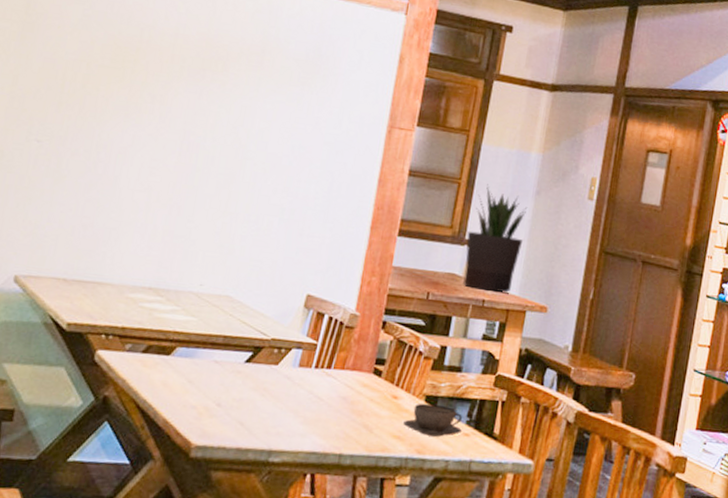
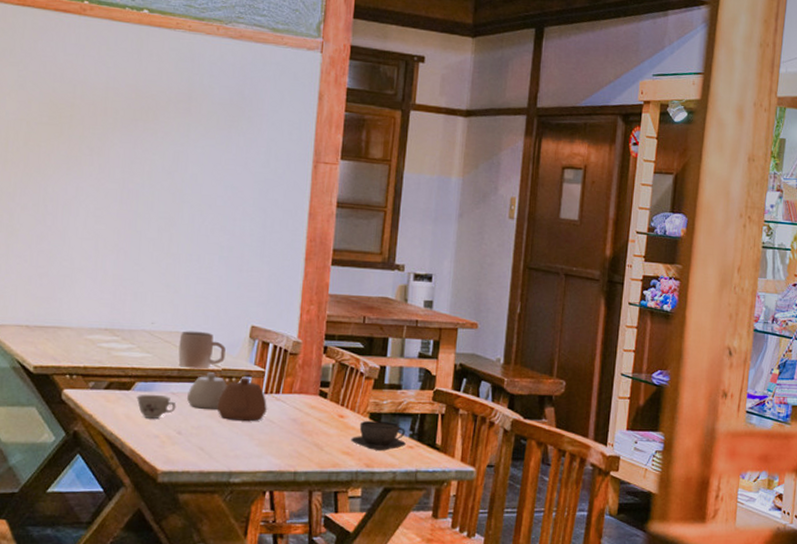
teacup: none [175,360,219,388] -> present [136,394,176,418]
mug: none [224,295,278,338] -> present [178,331,226,370]
sugar bowl: none [230,341,276,382] -> present [187,372,227,409]
teapot: none [262,349,317,397] -> present [217,377,267,421]
planter: present [463,184,528,293] -> none [396,210,452,313]

